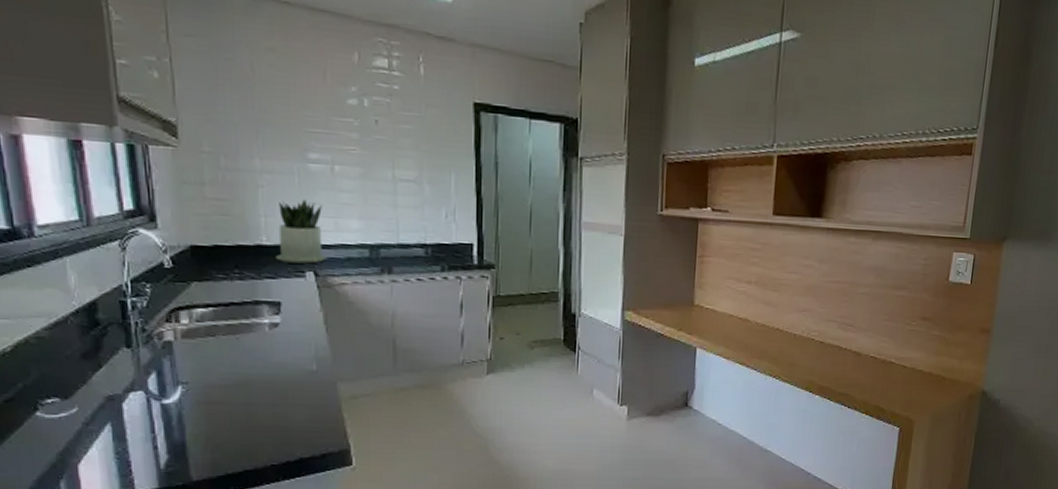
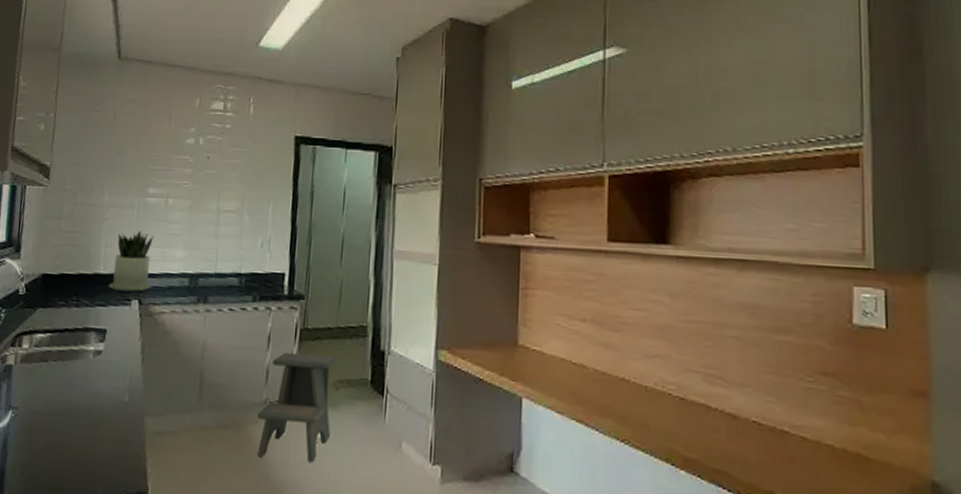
step stool: none [456,317,529,412] -> present [257,352,335,463]

